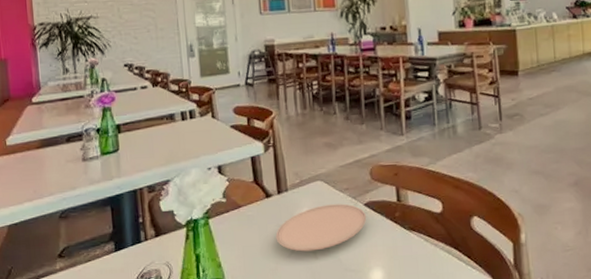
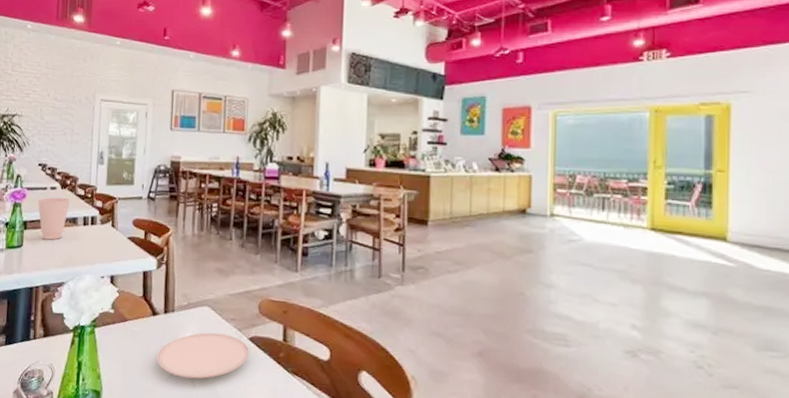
cup: none [128,96,165,140] -> present [37,197,71,240]

